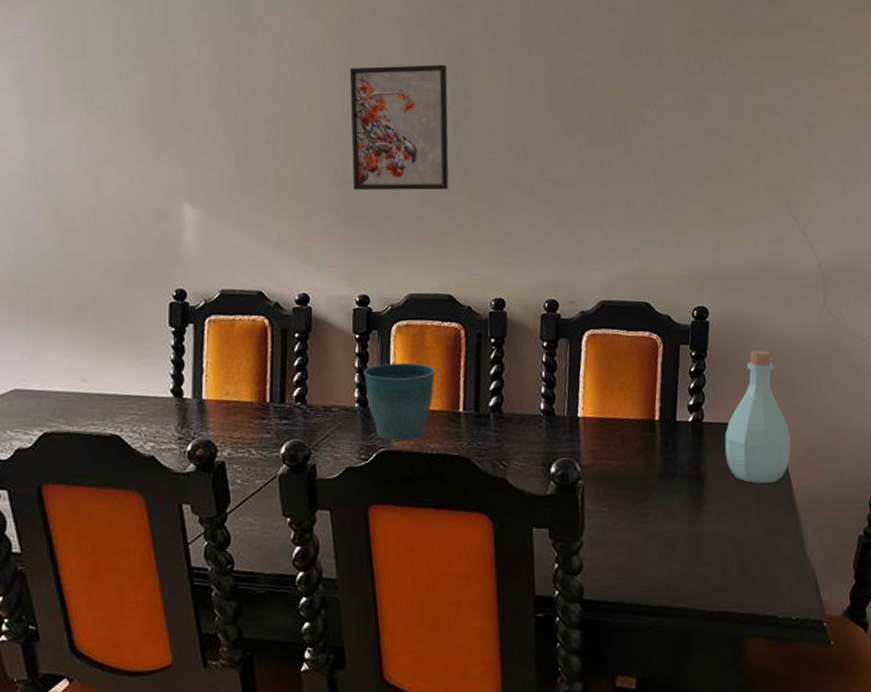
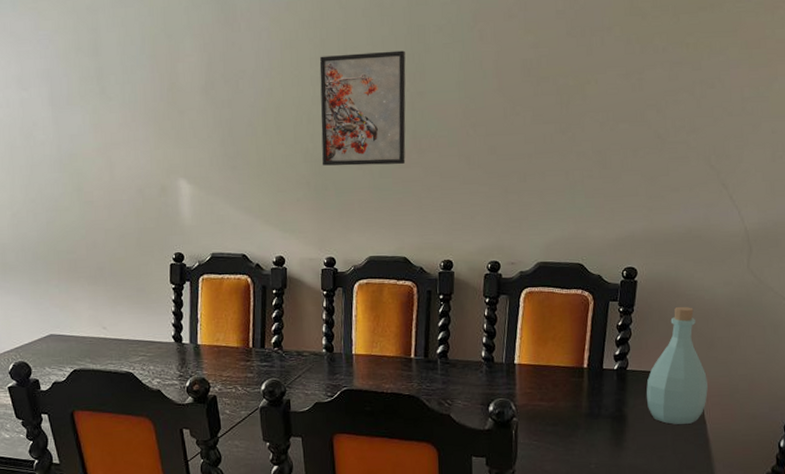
flower pot: present [364,362,435,441] -> none [330,315,391,381]

